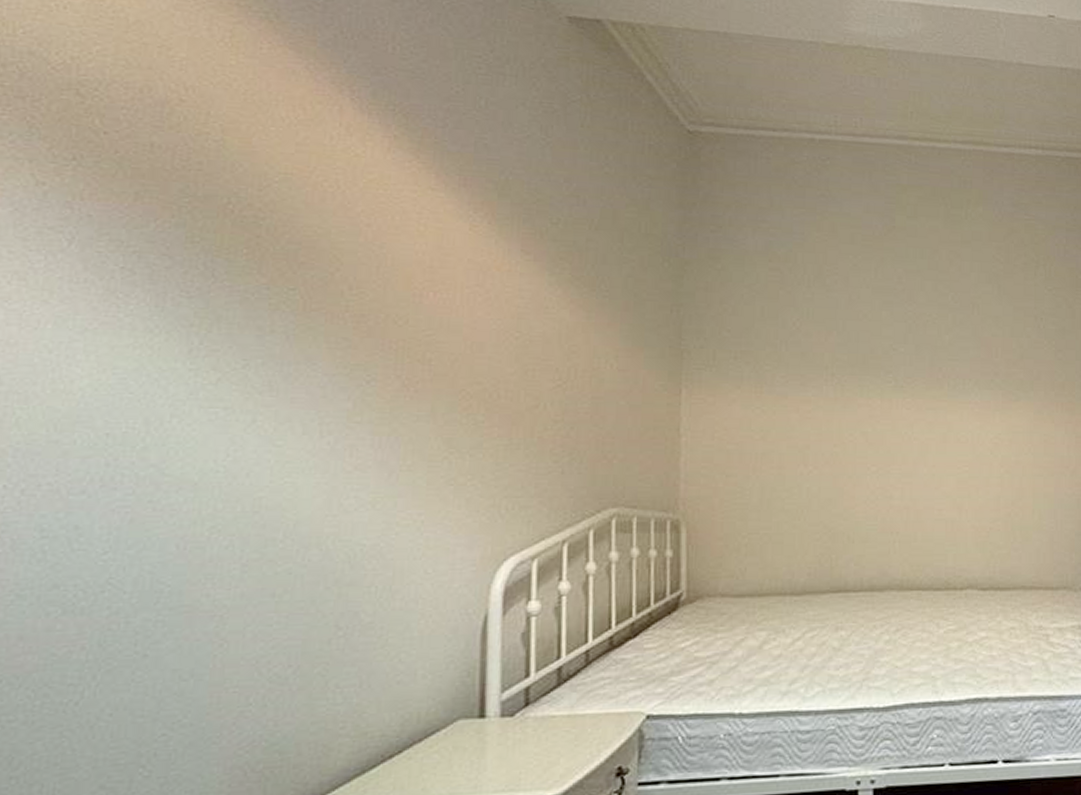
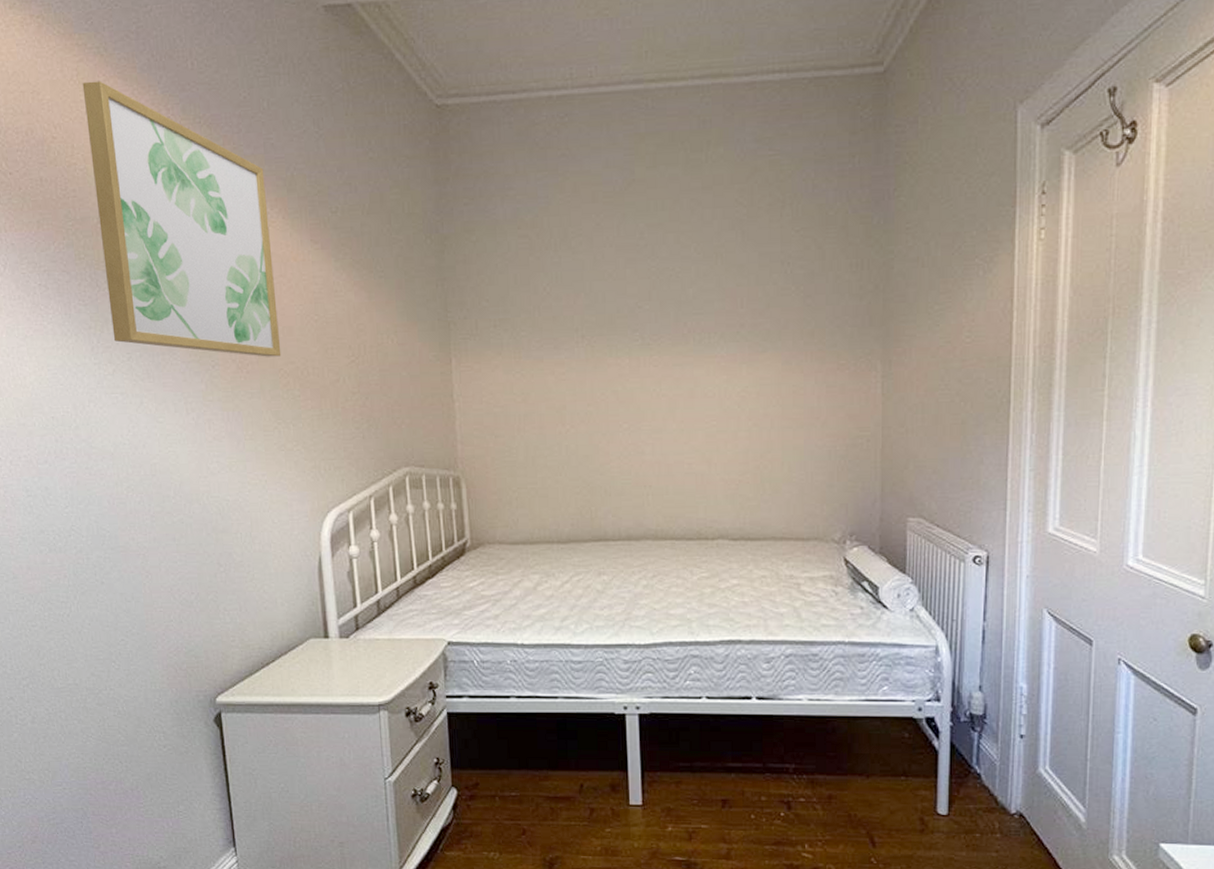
wall art: none [225,45,471,376] -> present [82,81,281,357]

